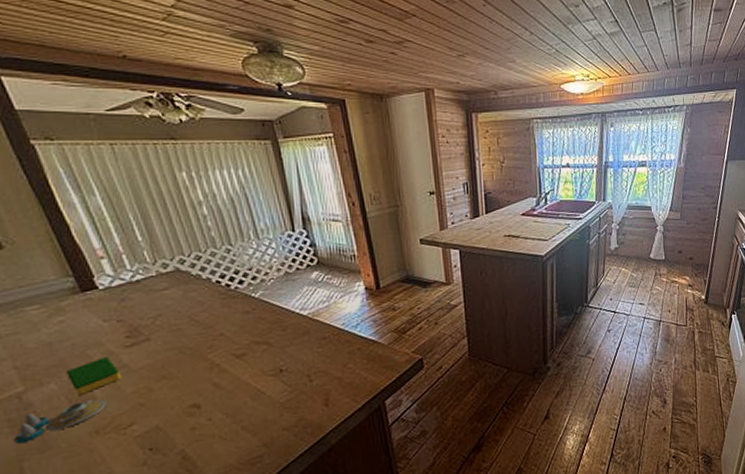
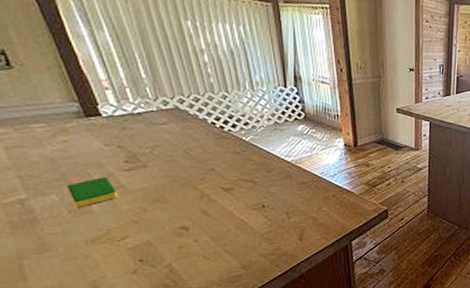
salt and pepper shaker set: present [14,399,106,444] -> none [15,213,103,244]

